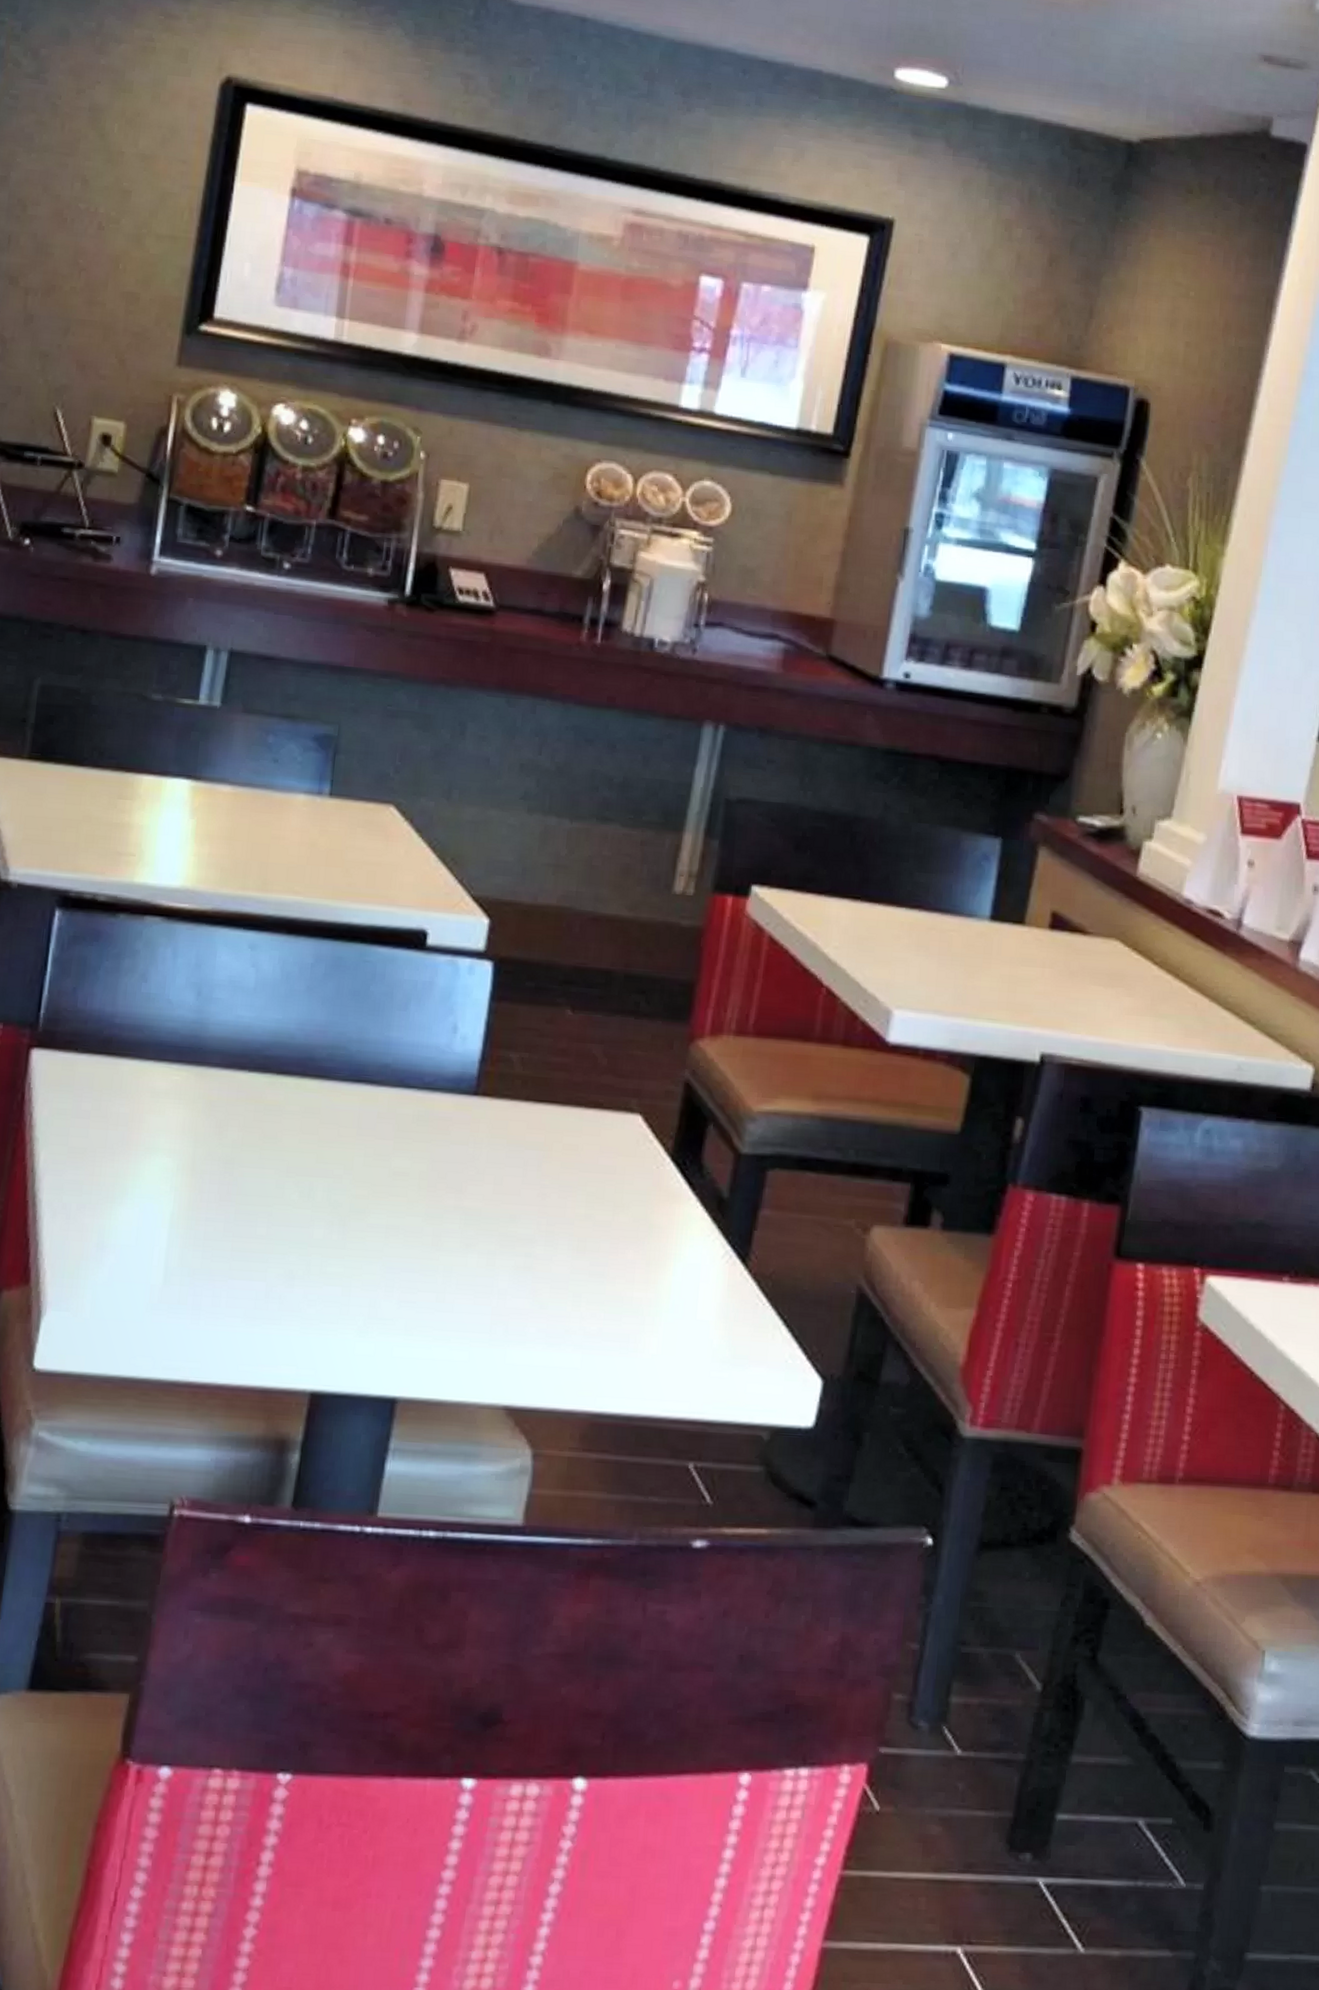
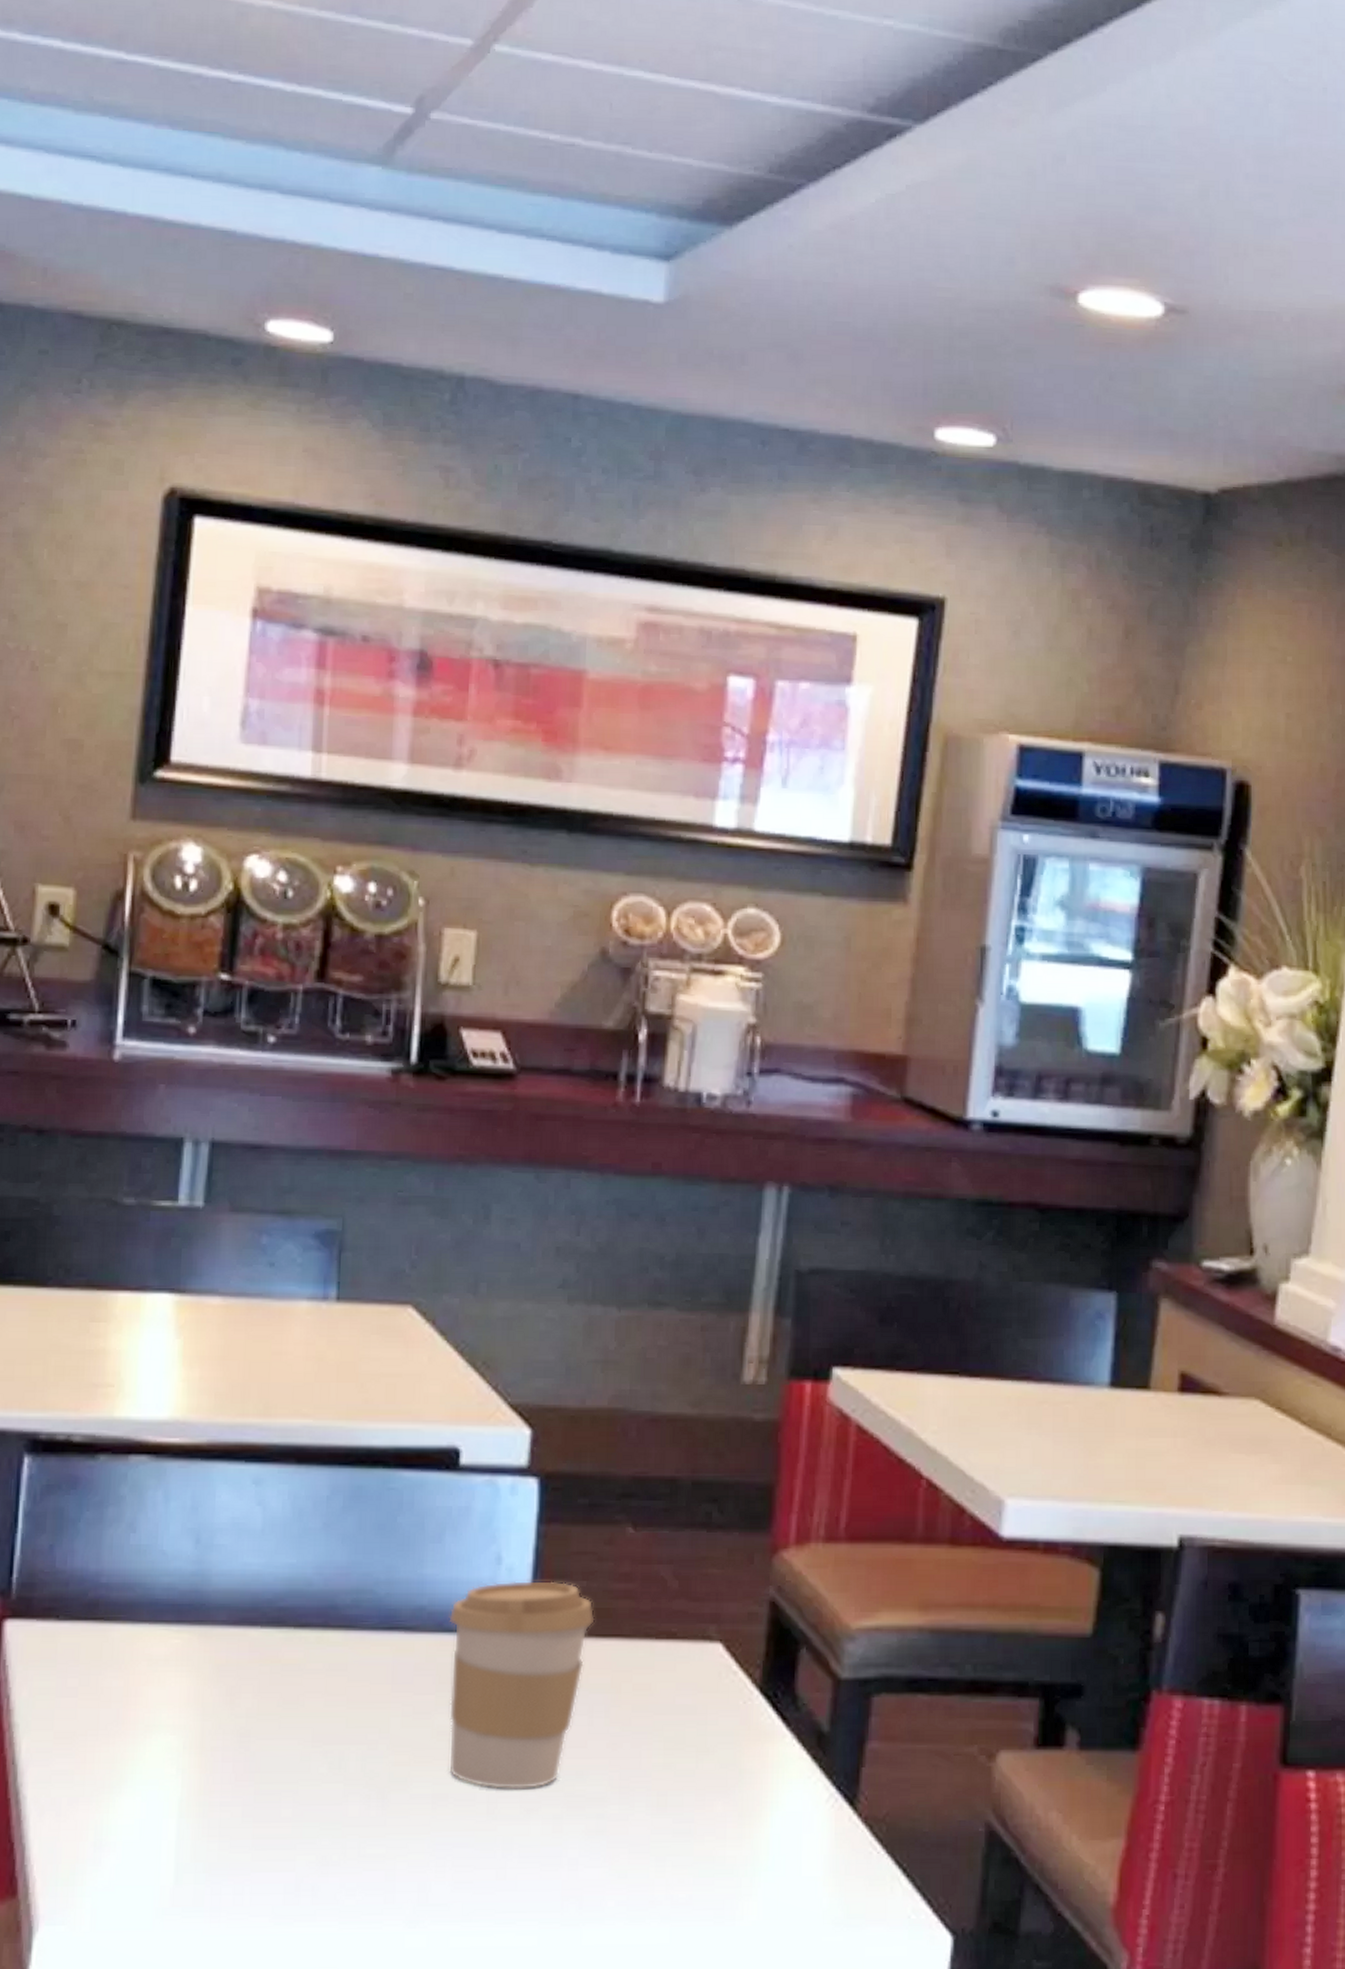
coffee cup: none [402,1048,534,1228] -> present [449,1580,595,1790]

